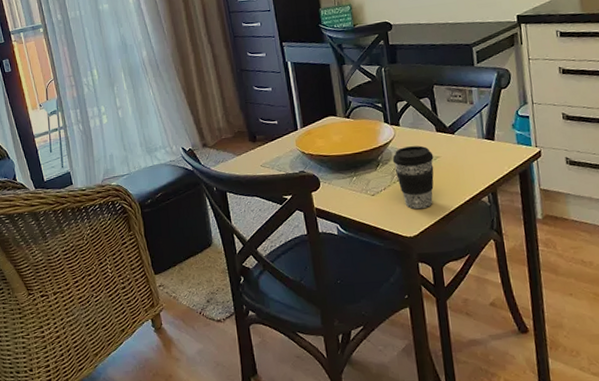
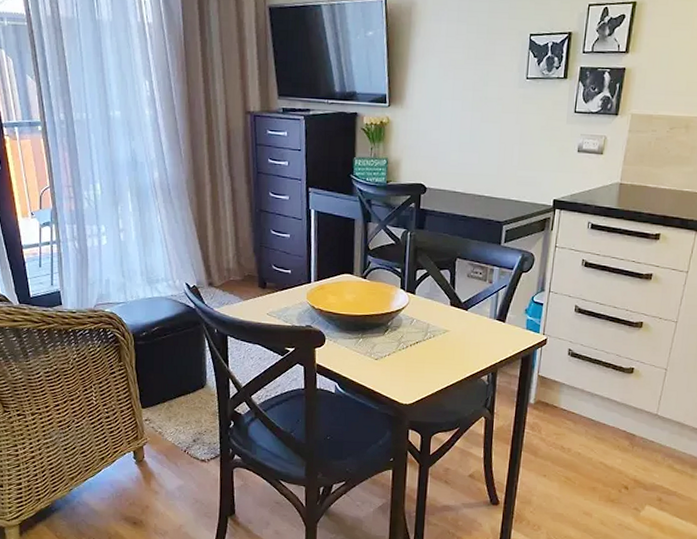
coffee cup: present [392,145,434,210] -> none [402,316,443,379]

